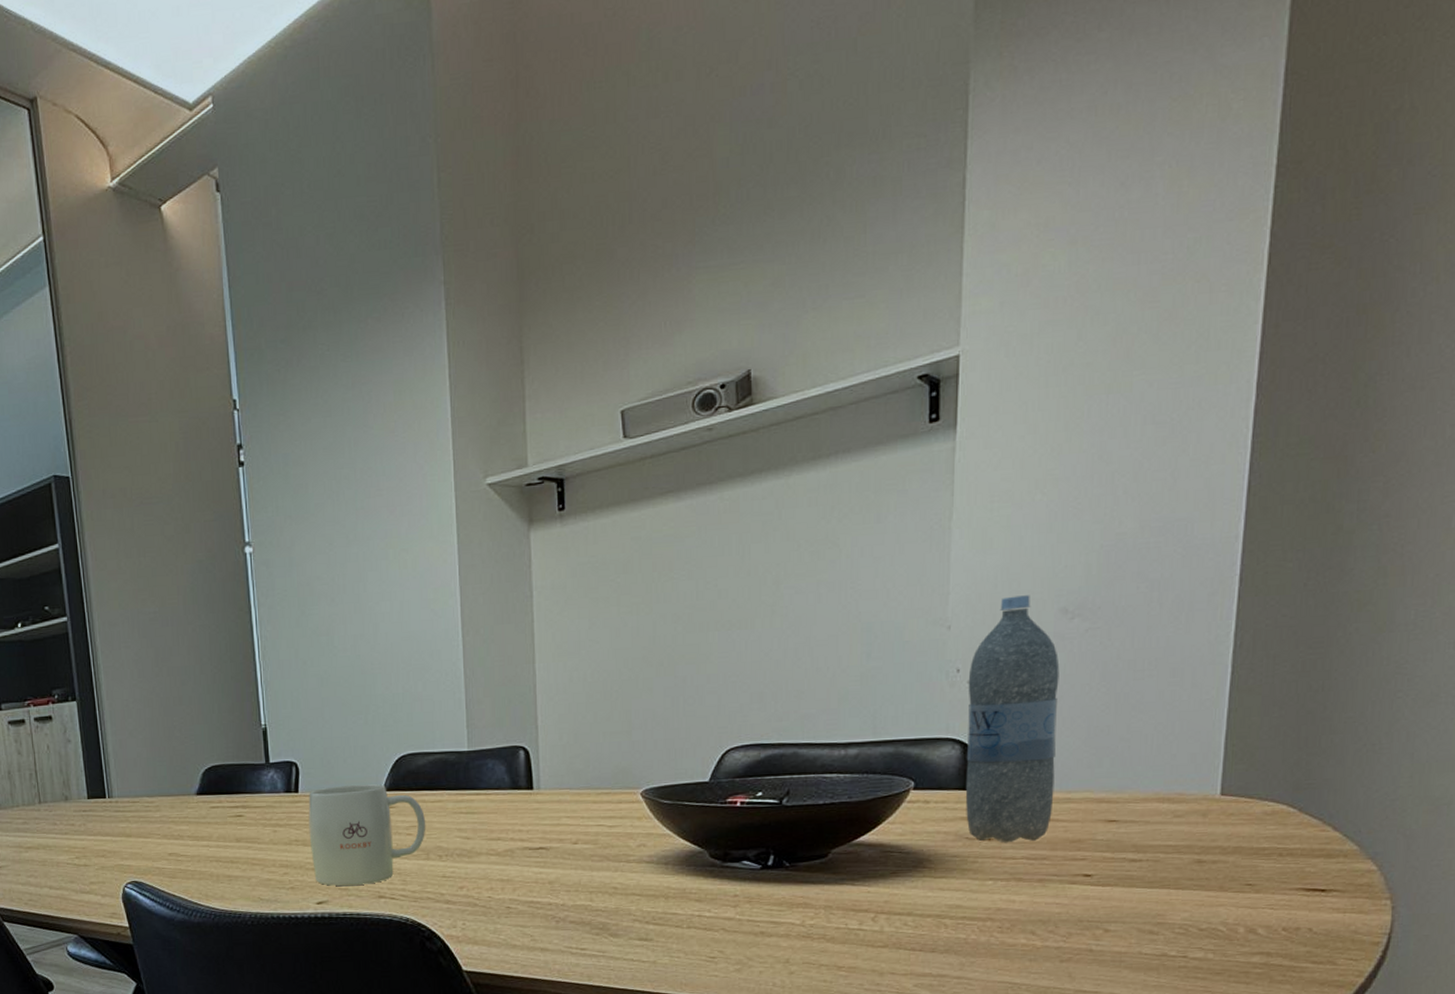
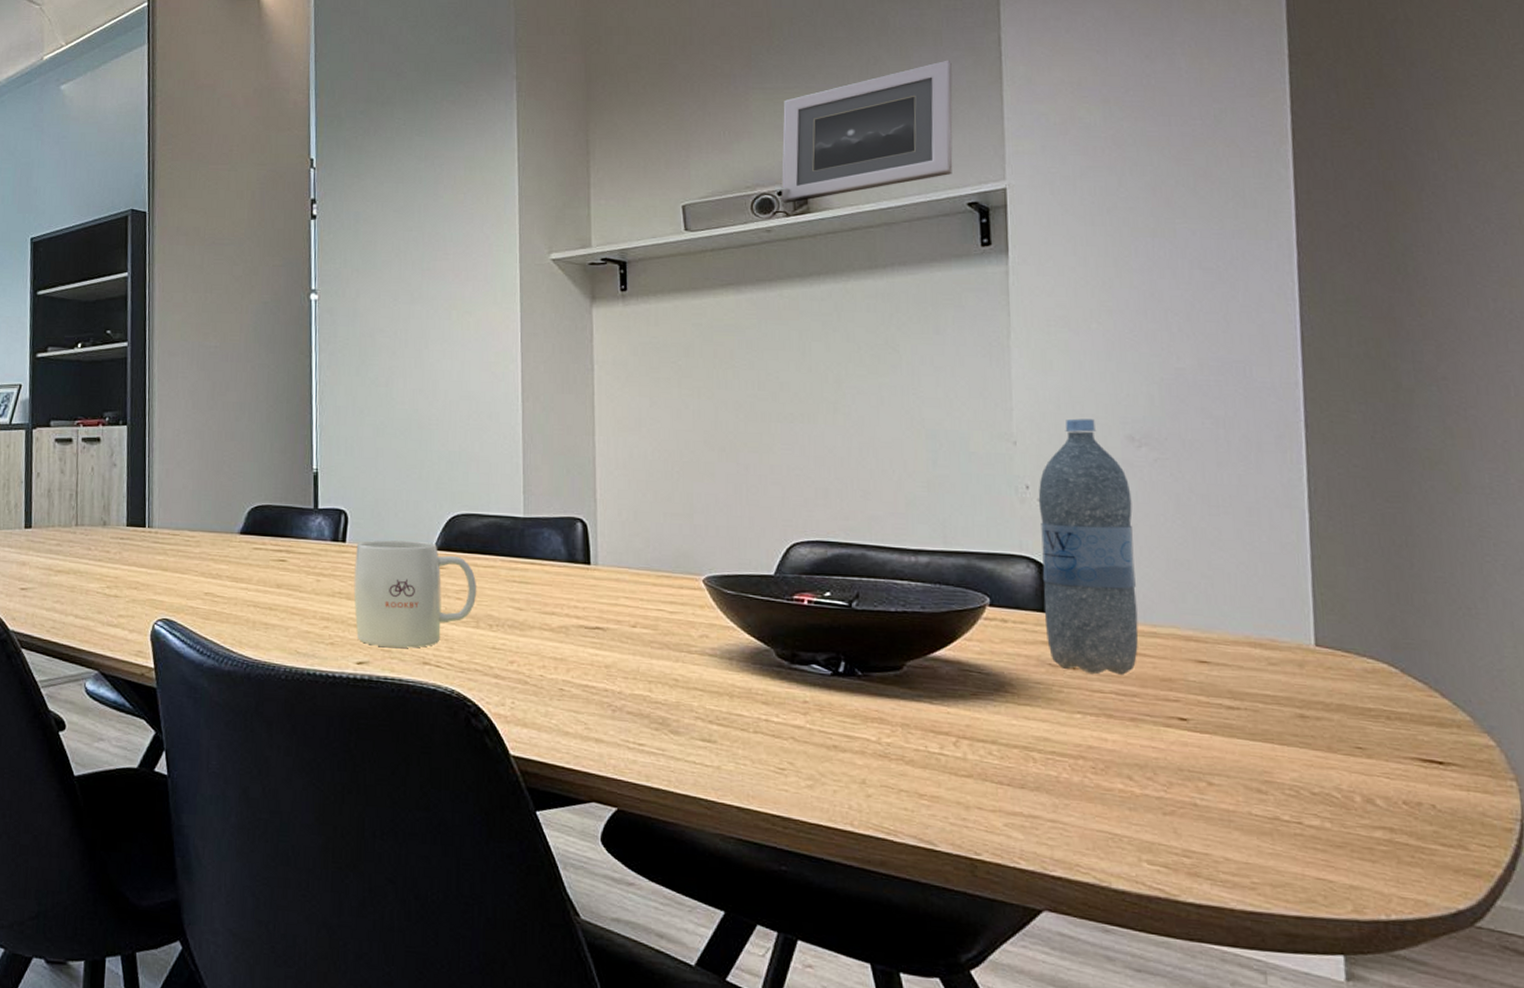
picture frame: none [723,211,910,398] -> present [781,60,953,204]

